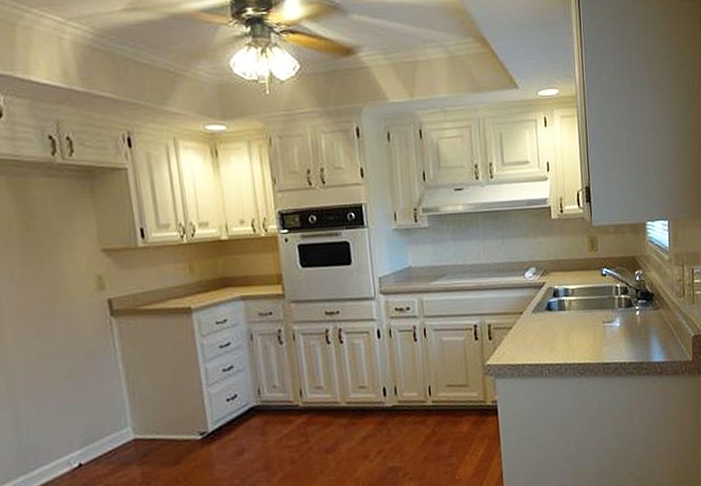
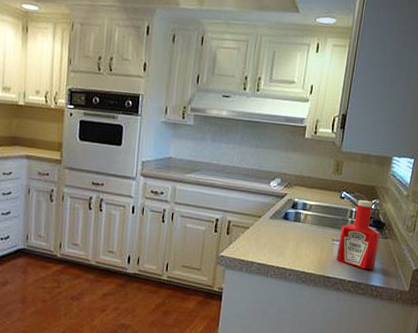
ketchup bottle: none [609,273,653,347] -> present [336,200,380,270]

